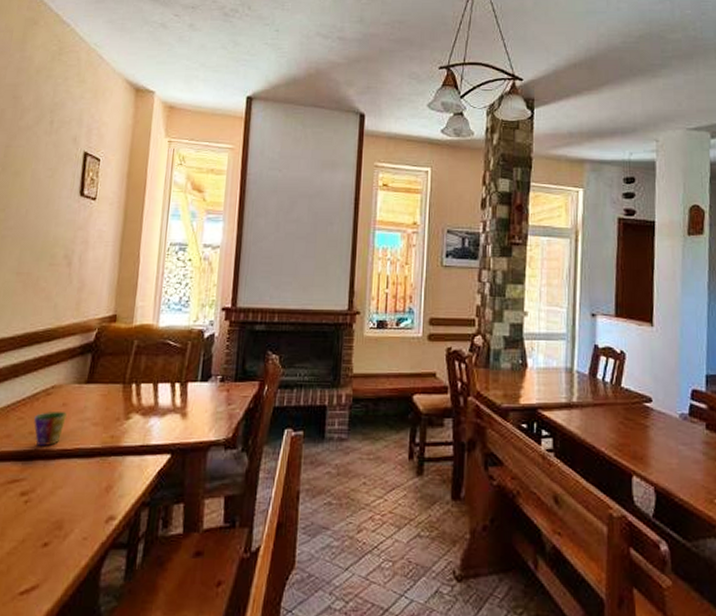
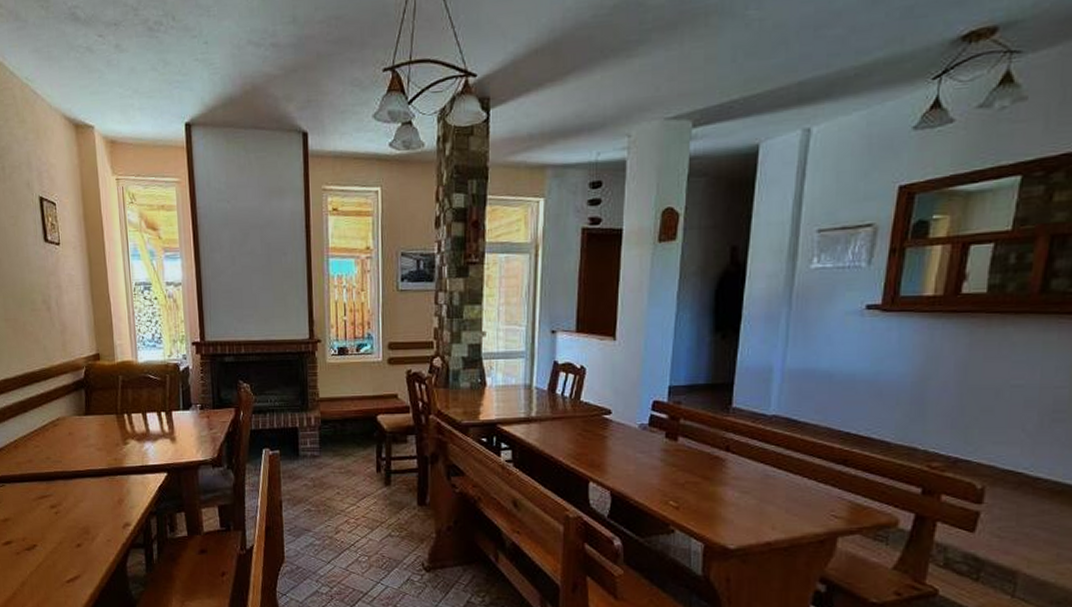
cup: present [33,410,67,446] -> none [47,439,74,468]

